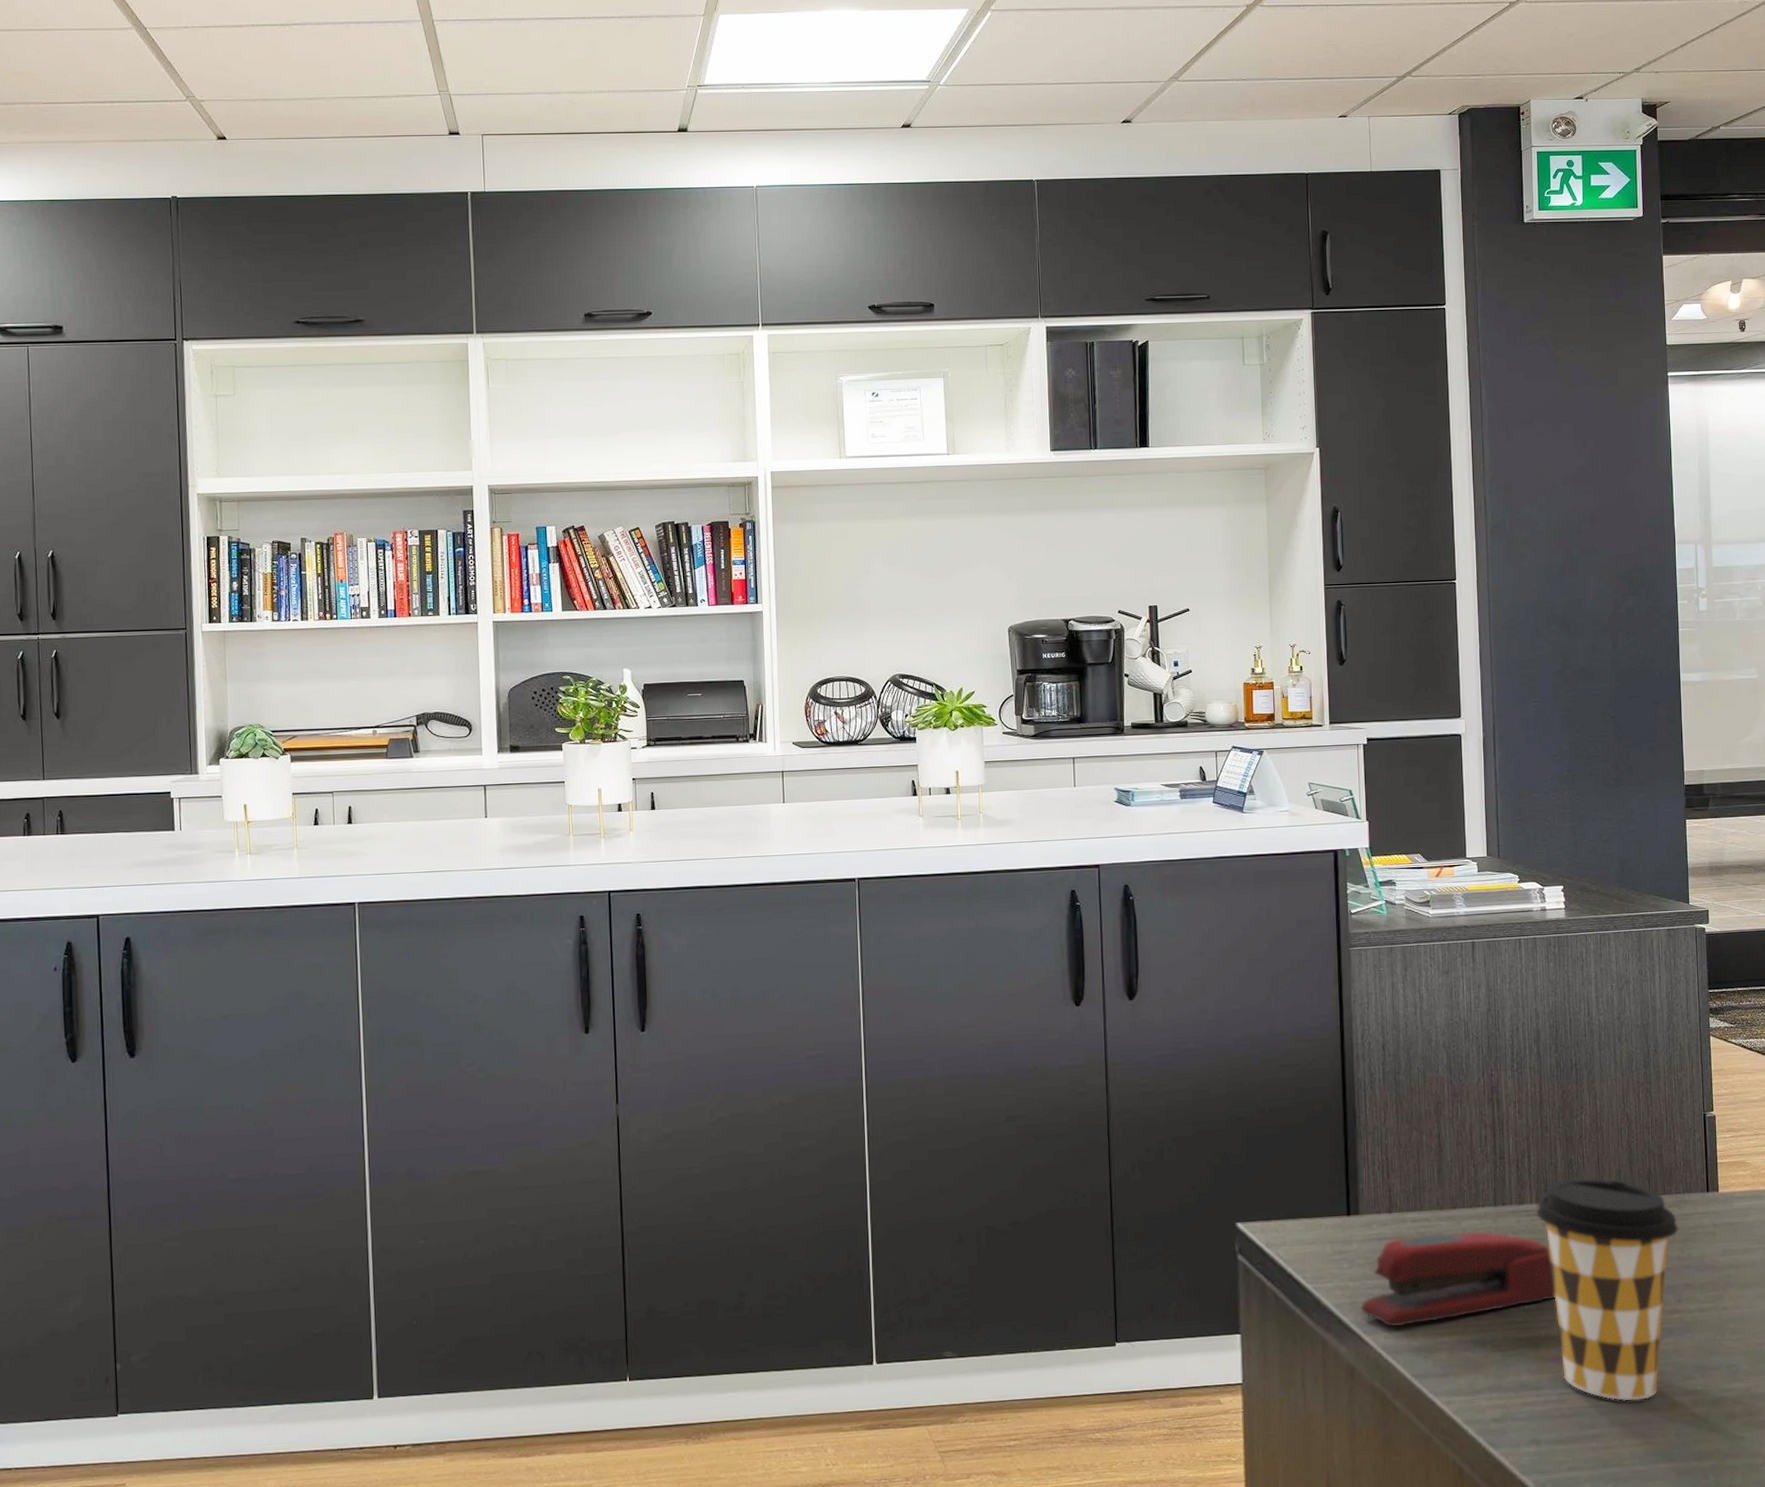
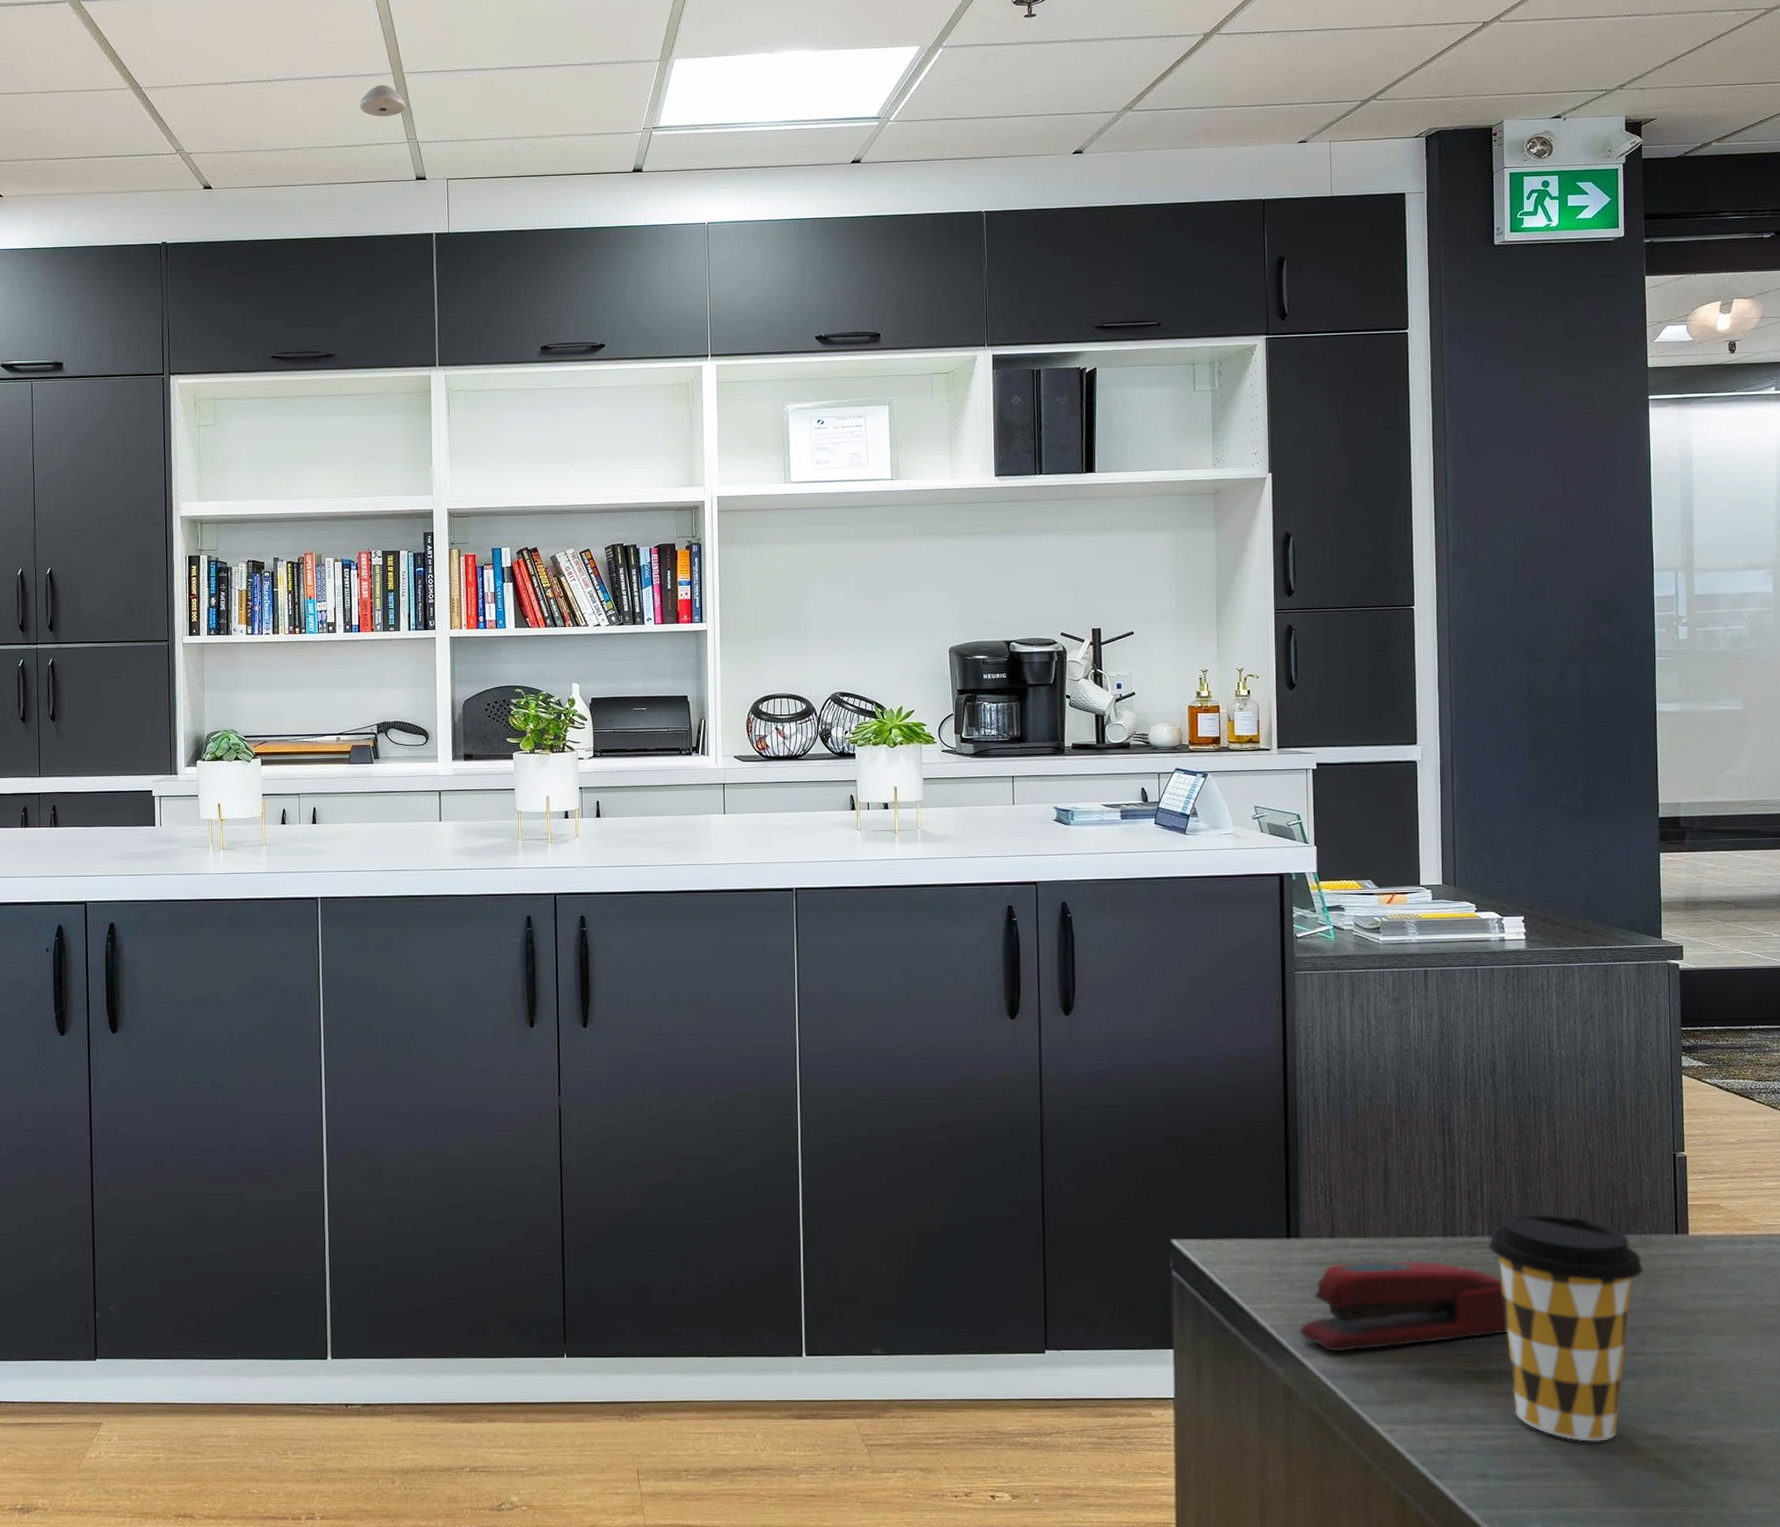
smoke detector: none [386,33,436,67] -> present [359,85,406,117]

